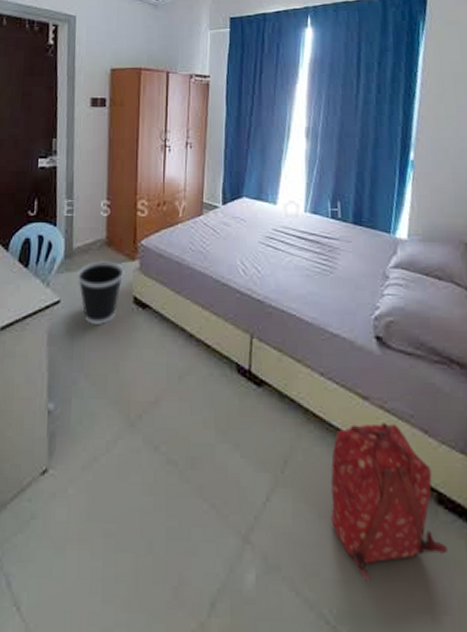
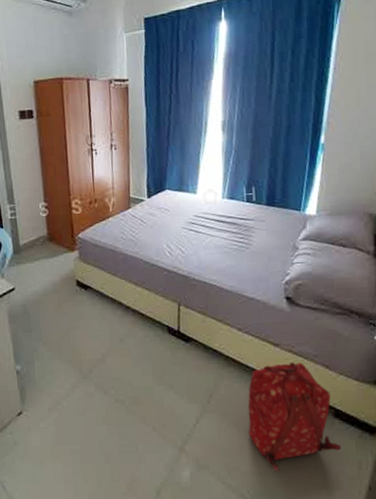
wastebasket: present [78,261,124,325] -> none [27,253,66,305]

